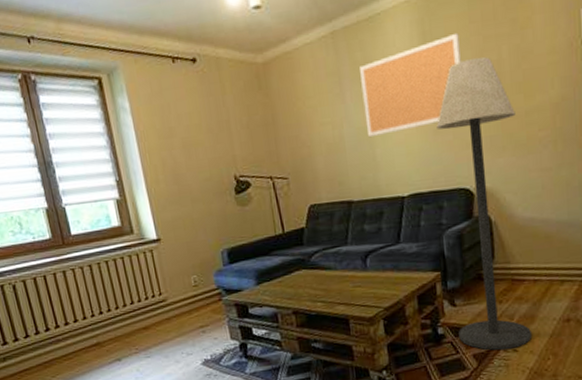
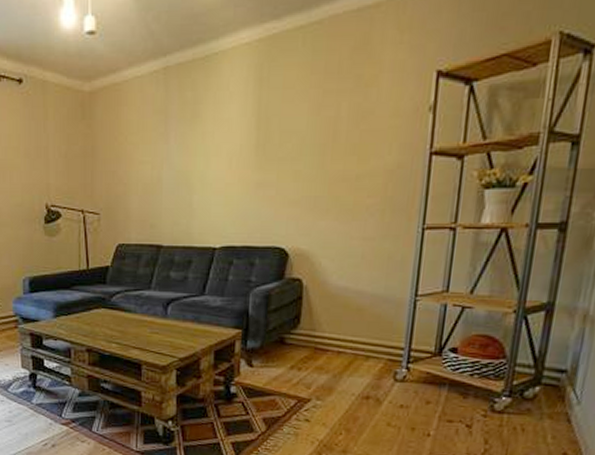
bulletin board: present [360,32,461,138] -> none [186,83,298,183]
floor lamp: present [437,56,531,350] -> none [251,111,346,418]

